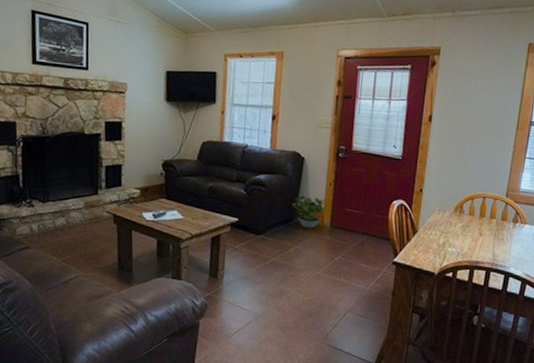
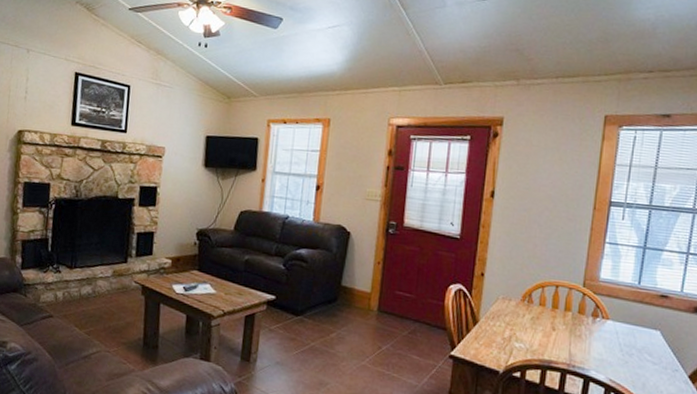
potted plant: present [291,196,325,229] -> none [335,274,372,312]

